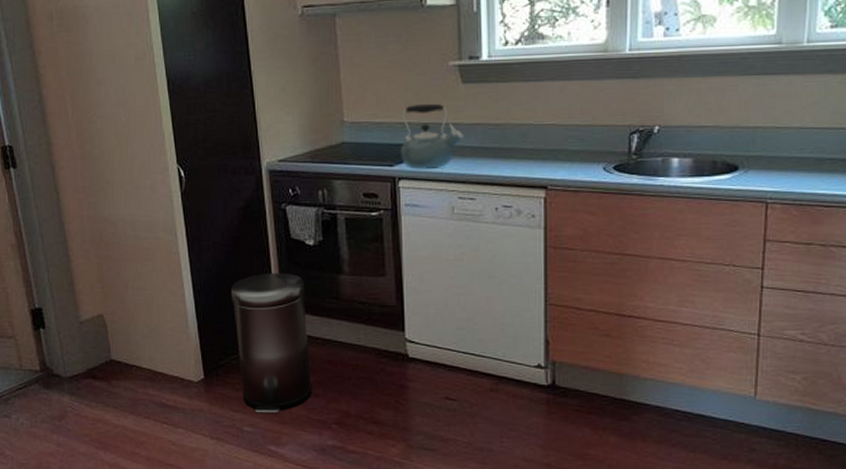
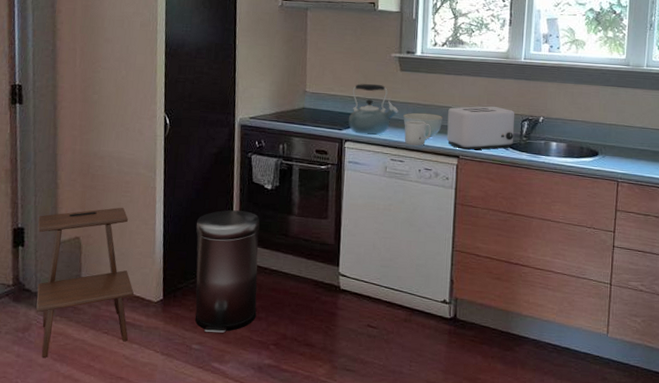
step stool: none [56,278,172,447] -> present [36,207,134,358]
bowl: none [471,134,523,167] -> present [403,112,444,138]
mug: none [472,145,509,179] -> present [404,120,432,146]
toaster: none [529,118,620,179] -> present [447,106,515,151]

